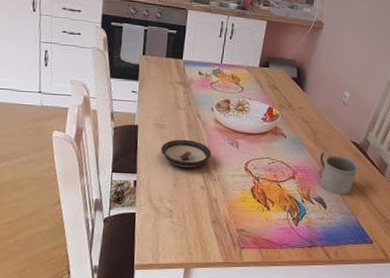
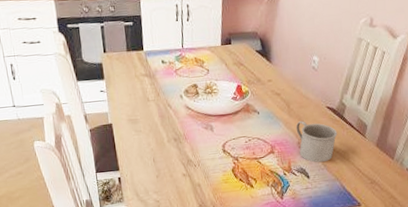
saucer: present [161,139,212,168] -> none [138,130,188,159]

